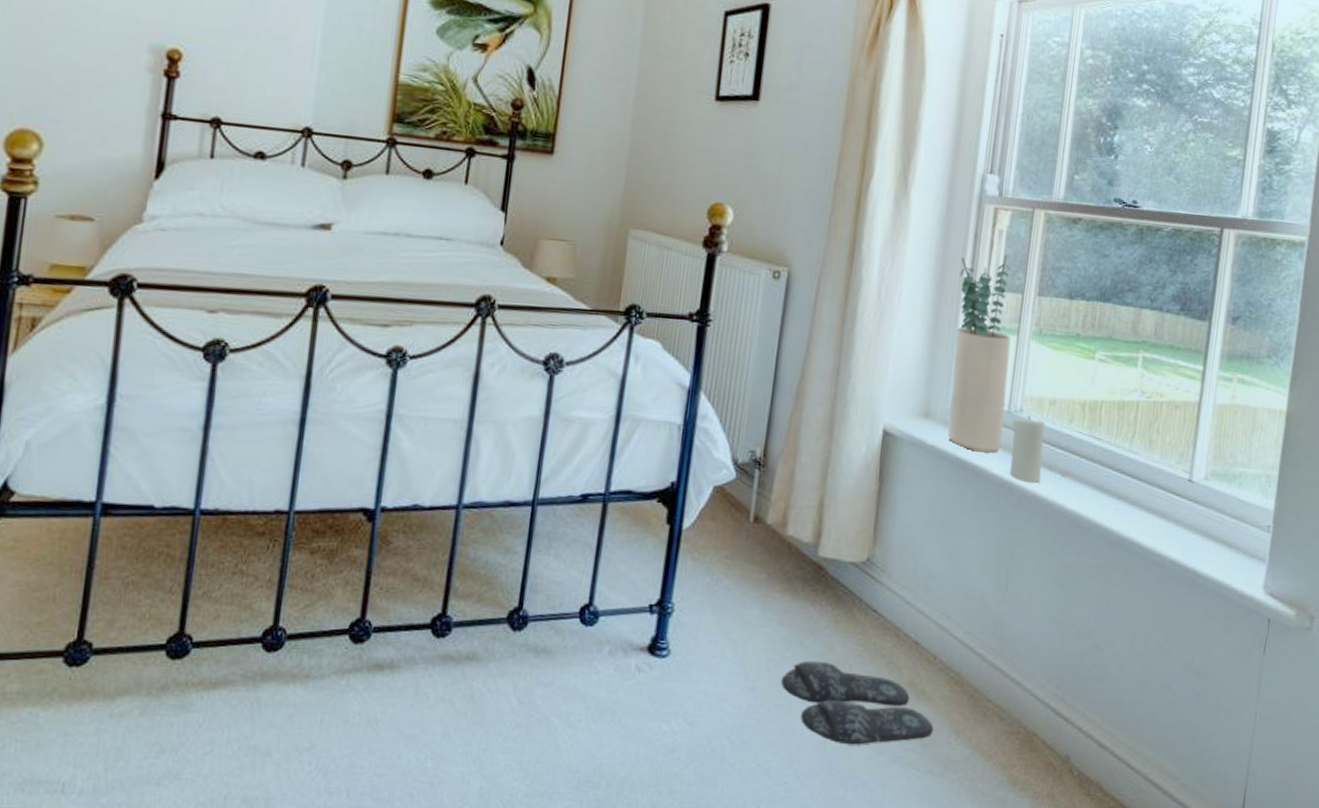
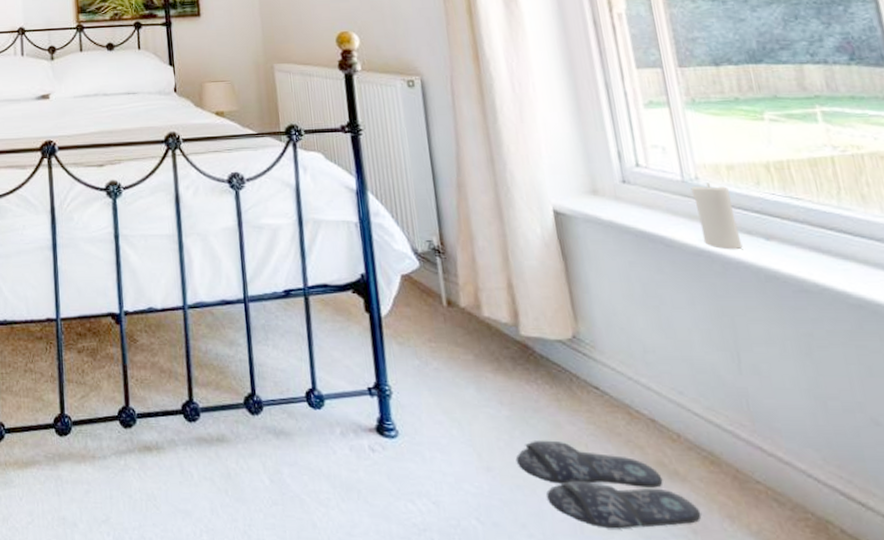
vase: present [948,255,1011,453] -> none [586,35,685,223]

